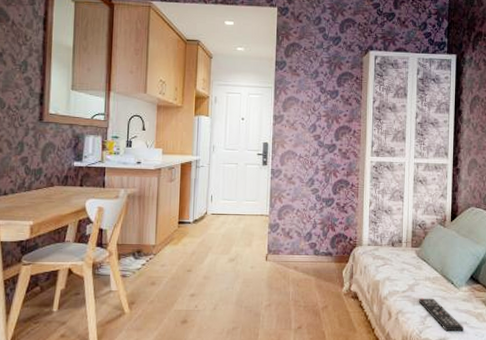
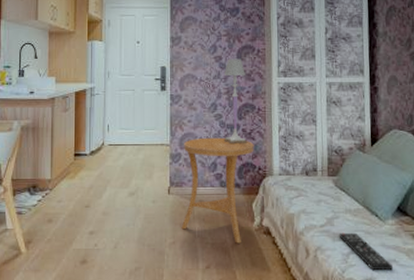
side table: none [276,209,347,306] -> present [181,137,254,244]
table lamp: none [319,137,342,217] -> present [223,58,248,145]

